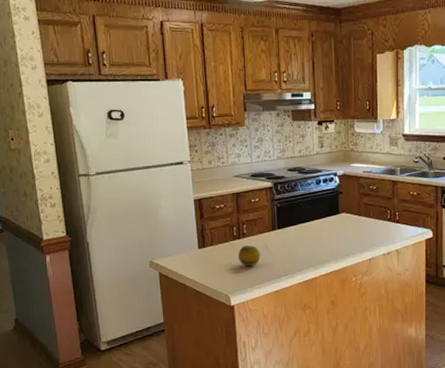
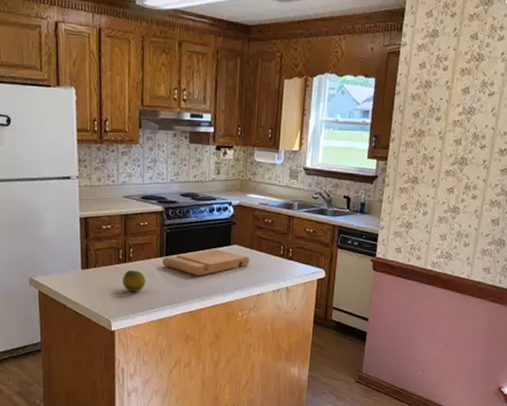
cutting board: none [275,218,359,246] -> present [162,248,250,276]

